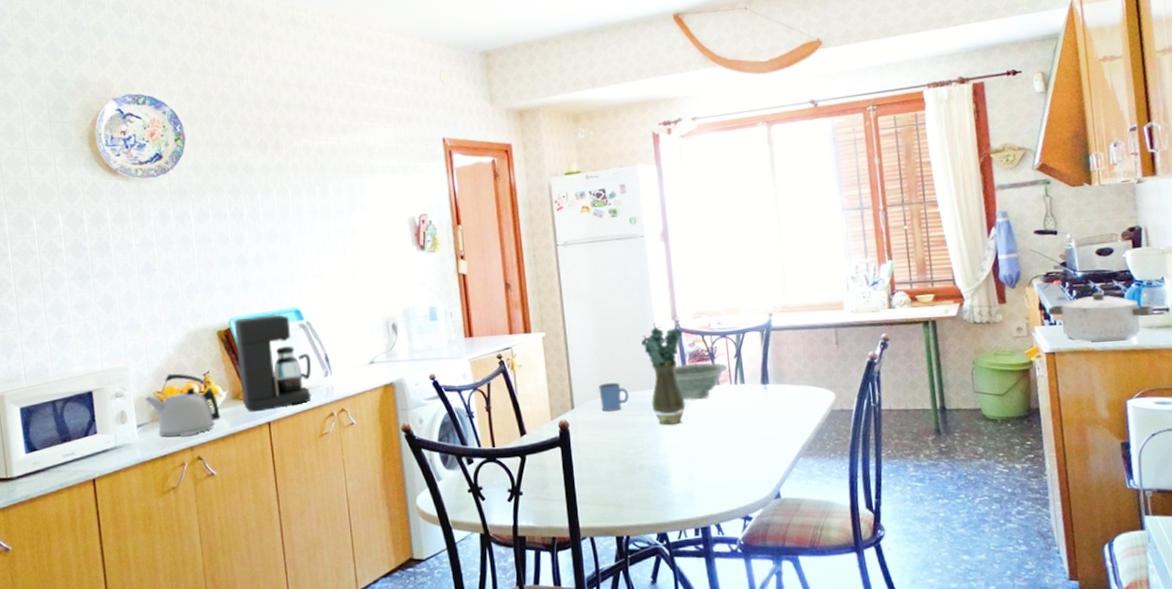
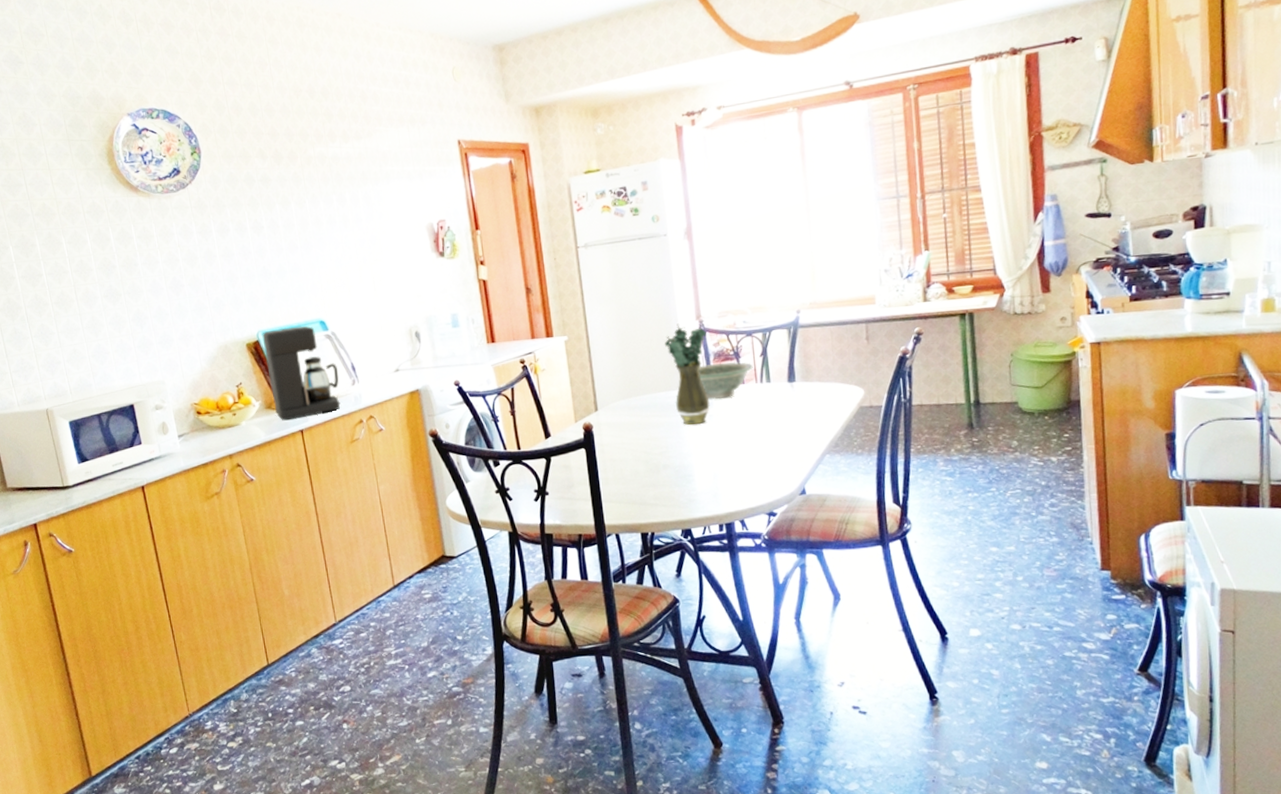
kettle: present [144,373,221,437] -> none [183,385,256,446]
mug: present [599,382,629,413] -> none [622,384,653,414]
cooking pot: present [1048,292,1154,342] -> none [1095,277,1213,330]

